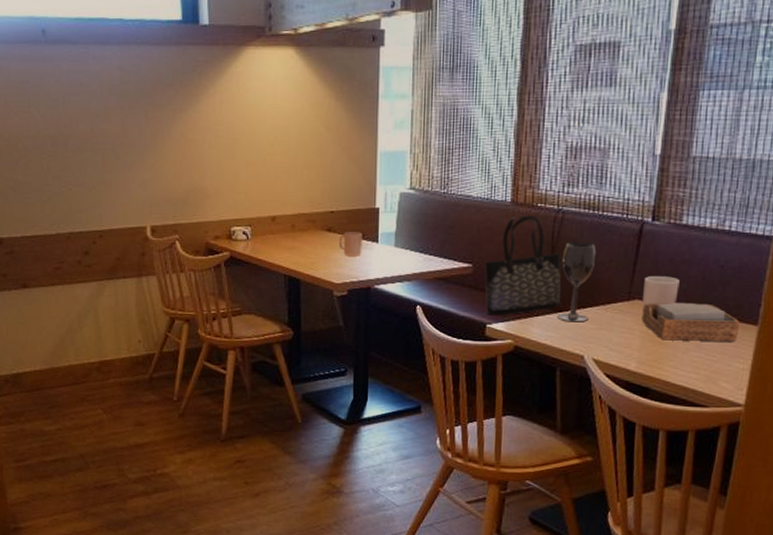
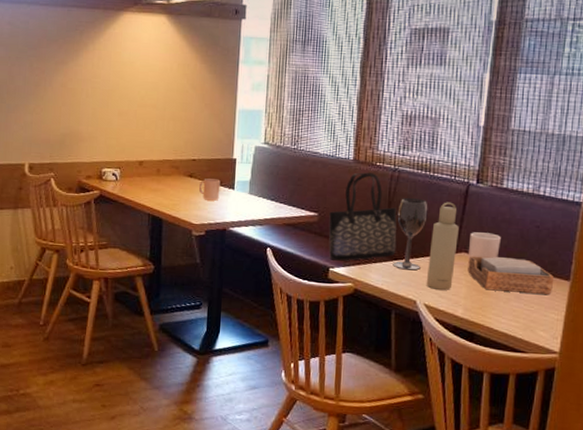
bottle: none [594,244,632,342] -> present [426,202,459,290]

